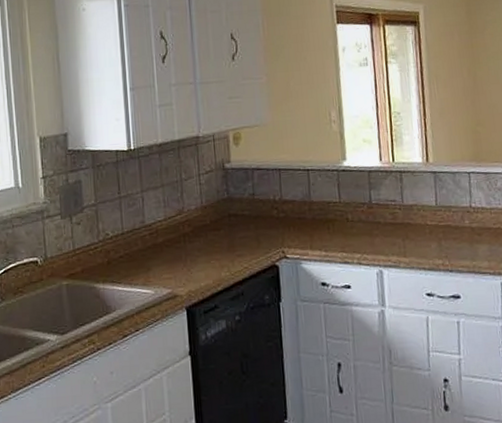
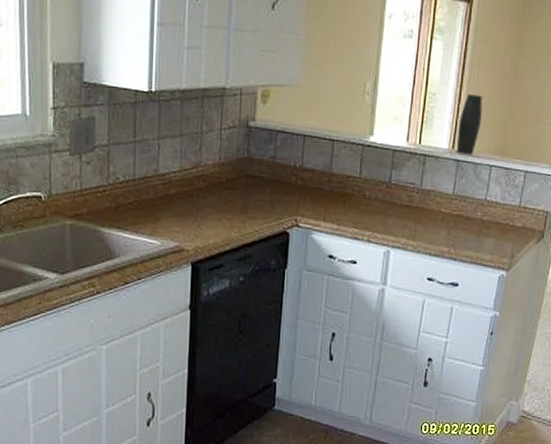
vase: none [428,107,451,166] -> present [456,94,483,155]

